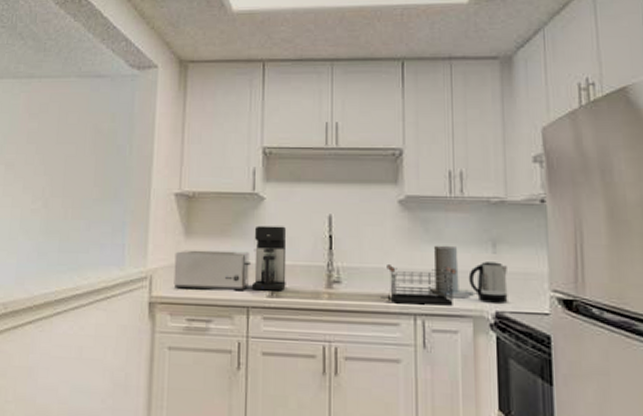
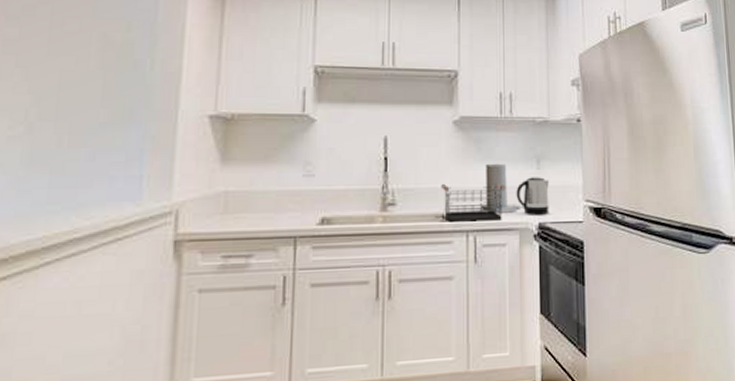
toaster: present [173,250,252,291] -> none [206,177,300,223]
coffee maker: present [252,225,287,291] -> none [301,149,339,219]

